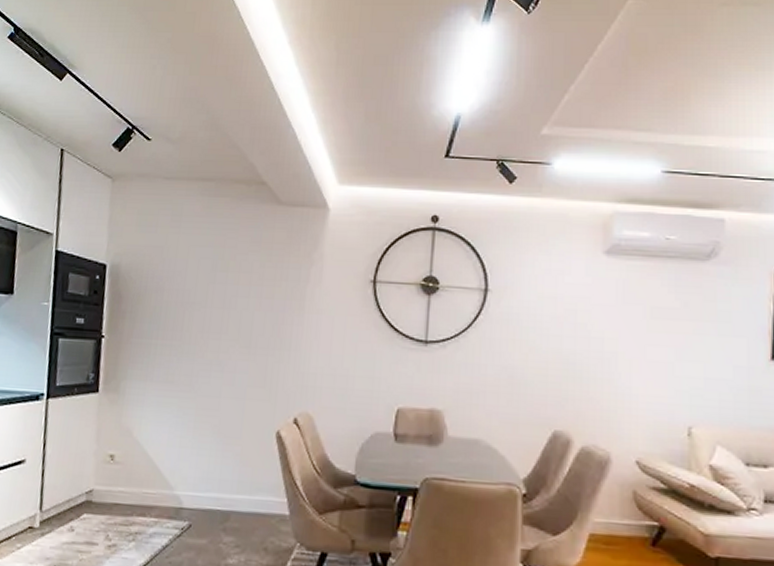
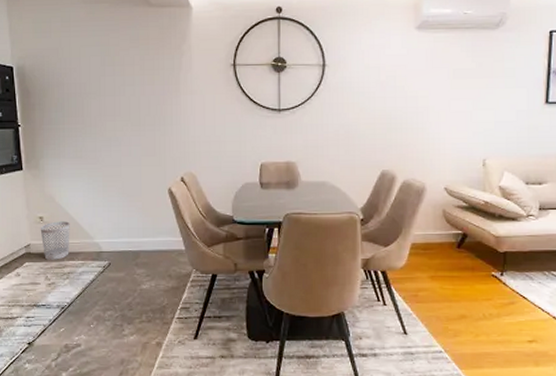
wastebasket: none [108,462,147,514] -> present [40,221,70,260]

